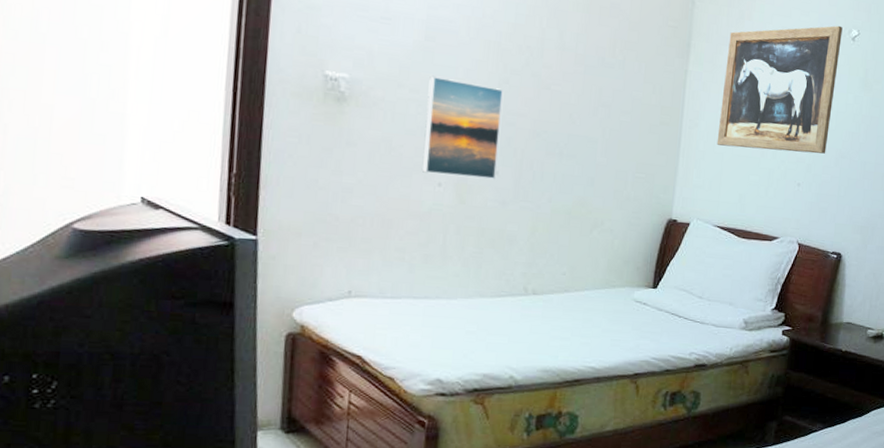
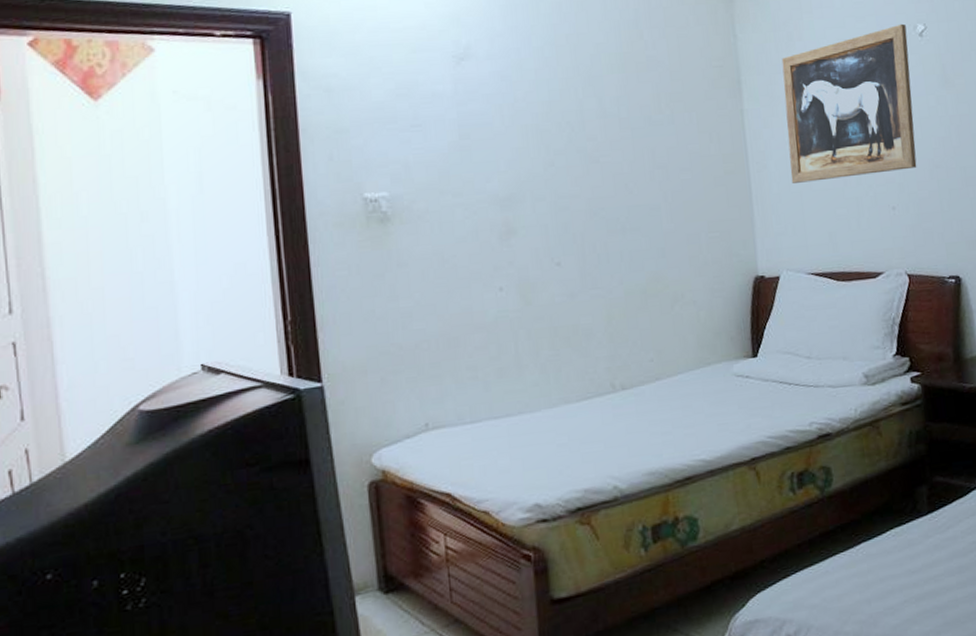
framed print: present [423,75,503,179] -> none [471,173,558,280]

